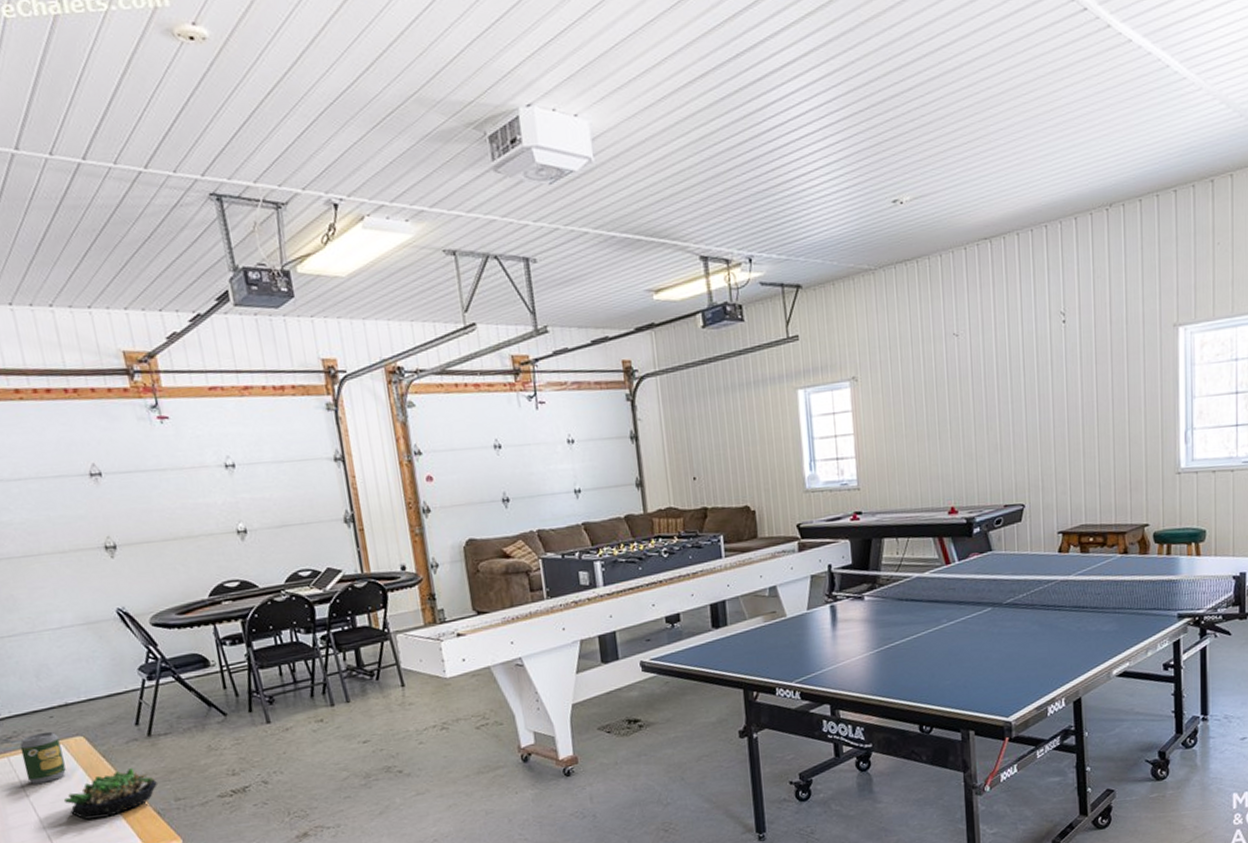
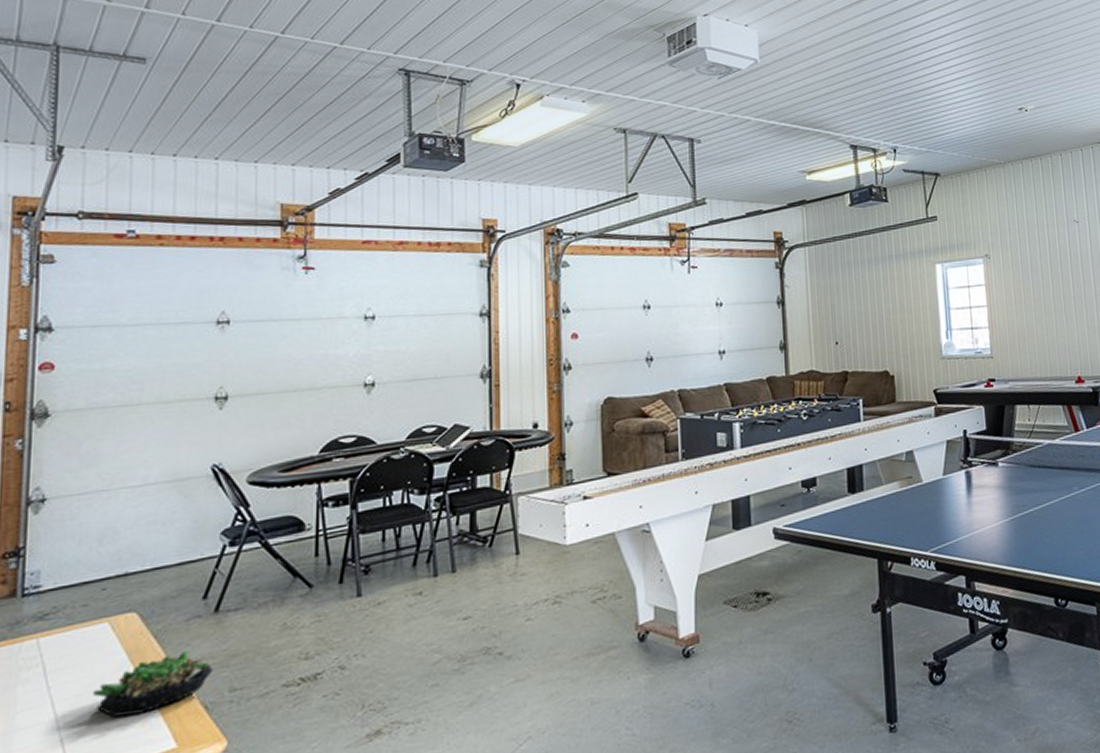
soda can: present [19,731,66,784] -> none [54,606,107,672]

